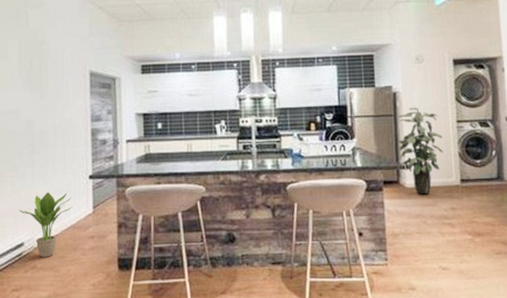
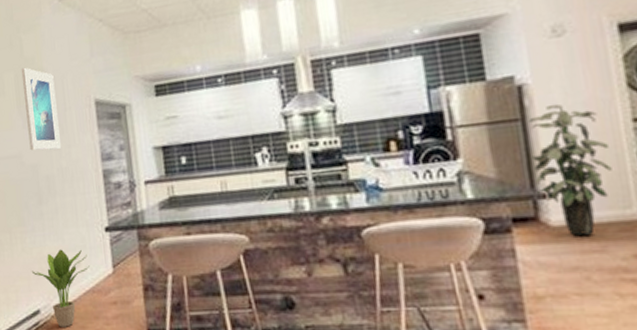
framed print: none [25,37,57,109] -> present [21,67,62,151]

